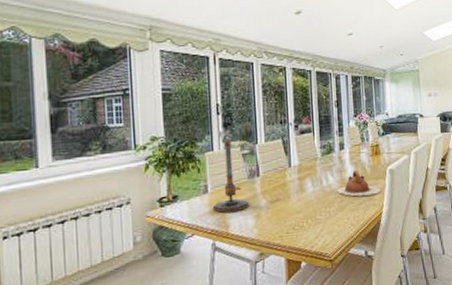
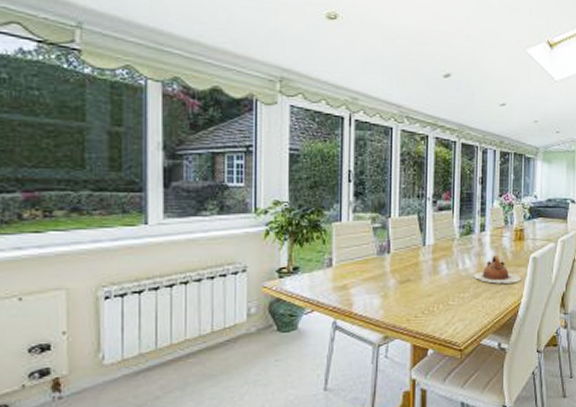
candlestick: present [213,138,249,213] -> none [337,209,376,289]

